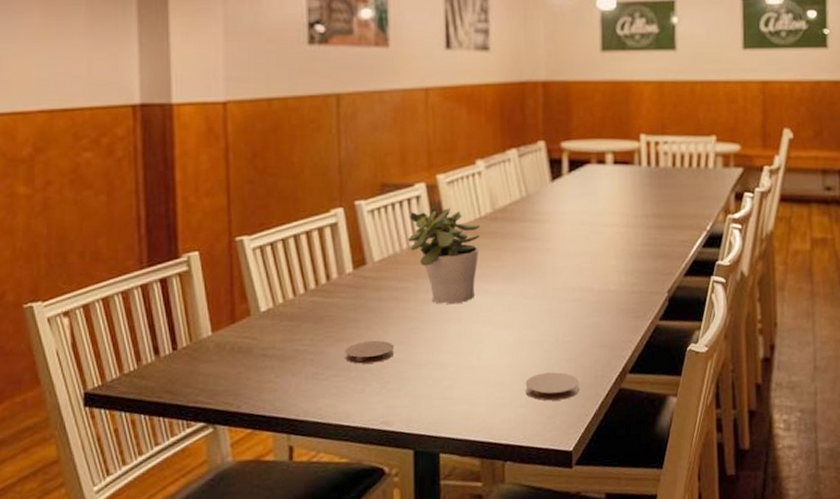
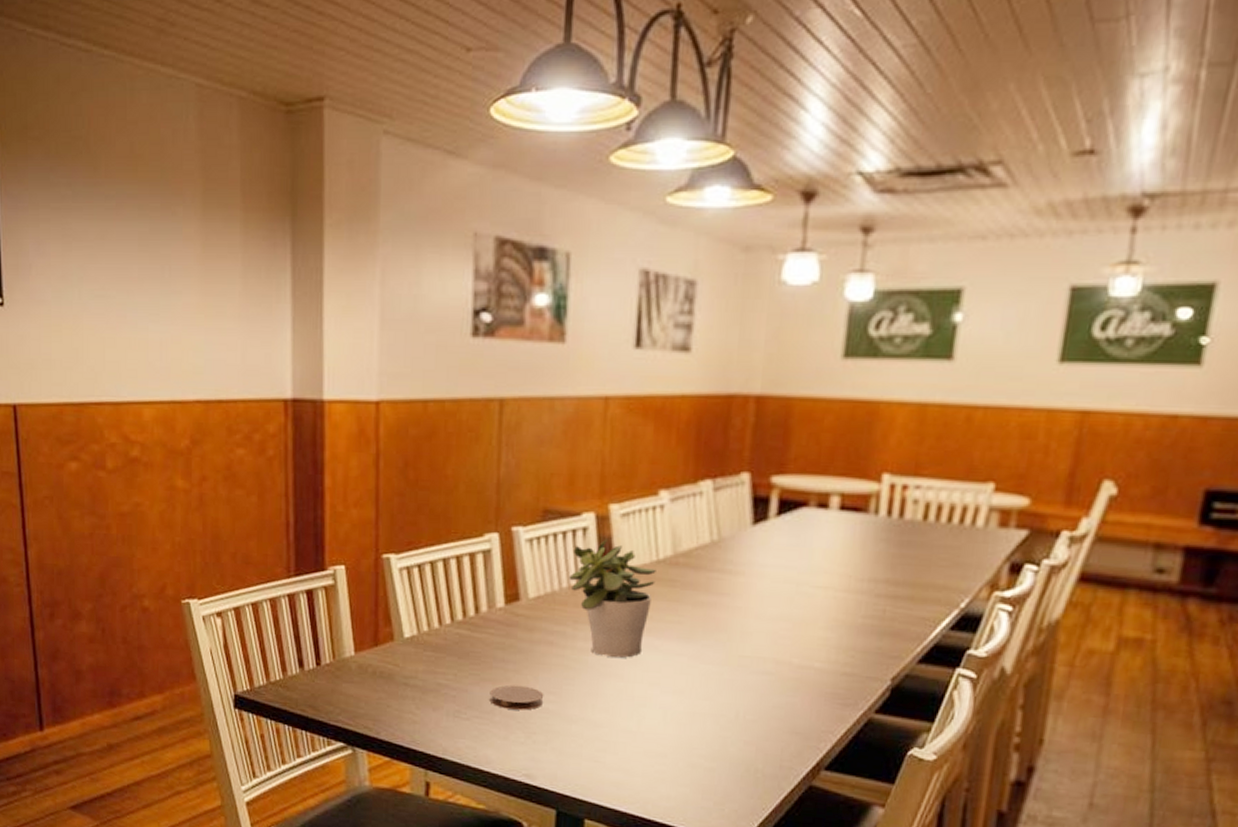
coaster: present [525,372,579,401] -> none [691,752,759,787]

